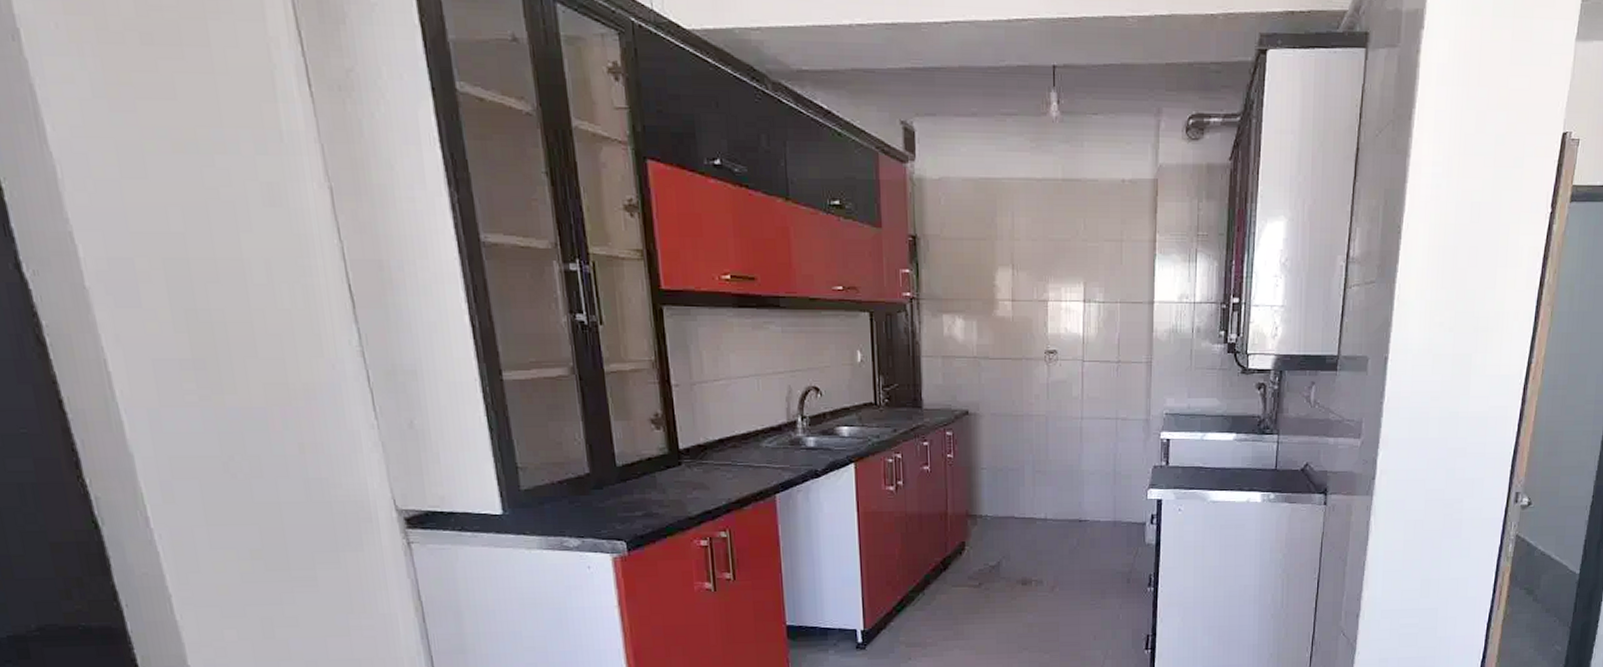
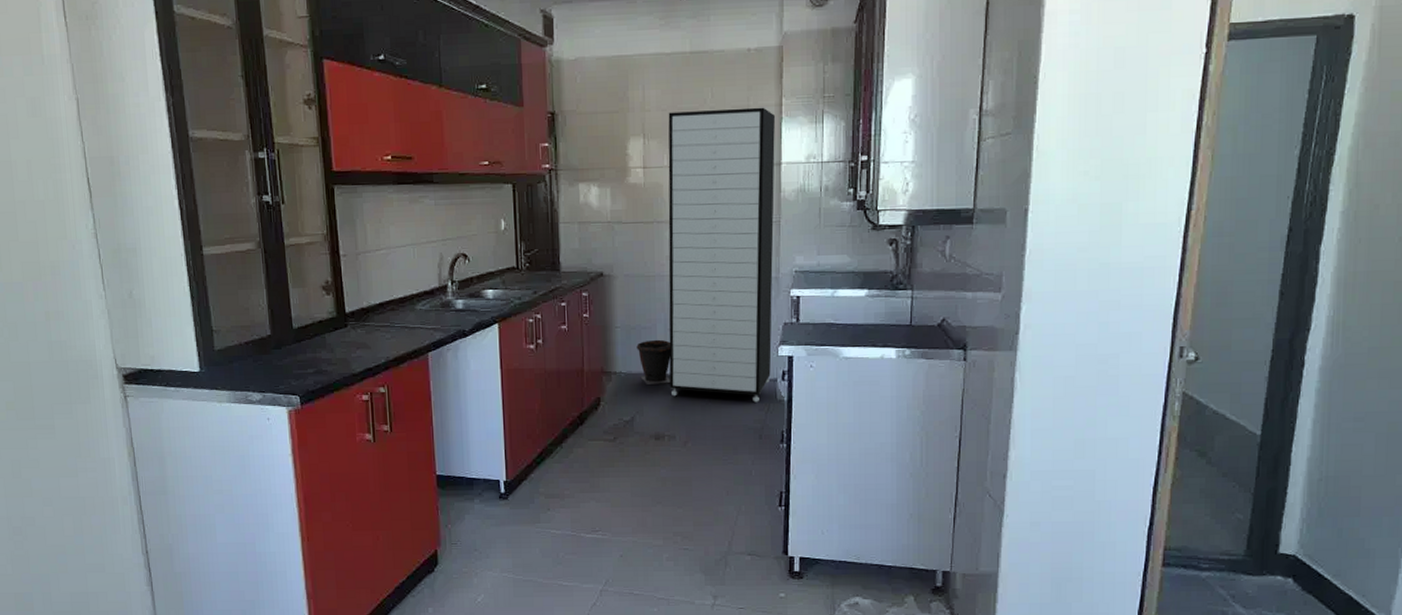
bucket: none [1003,481,1039,528] -> present [636,339,671,385]
storage cabinet: none [1037,242,1149,546] -> present [668,107,776,403]

